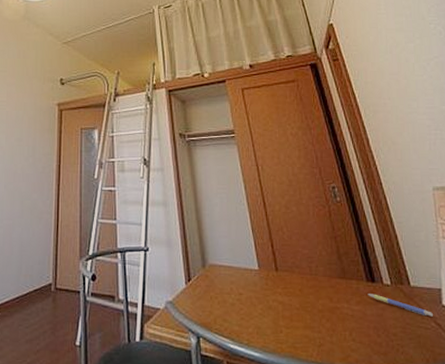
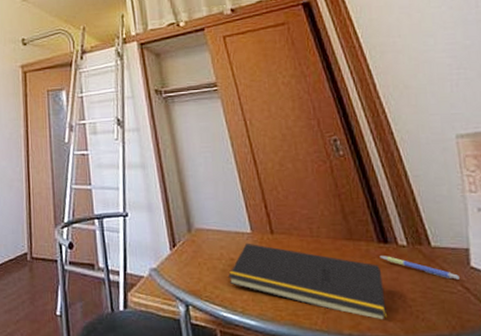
notepad: none [237,279,372,352] -> present [228,243,387,319]

